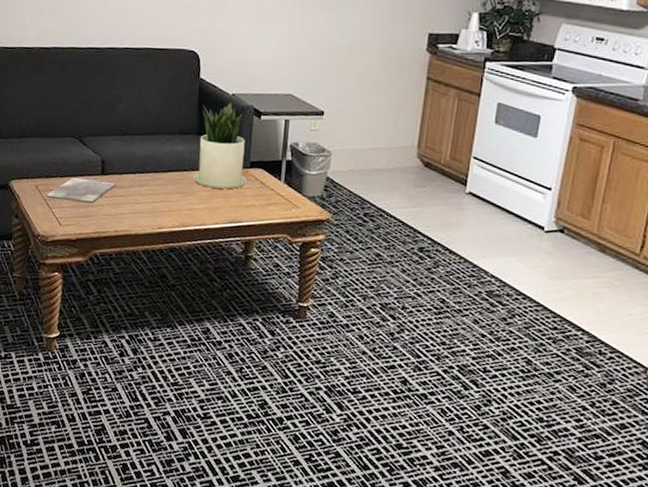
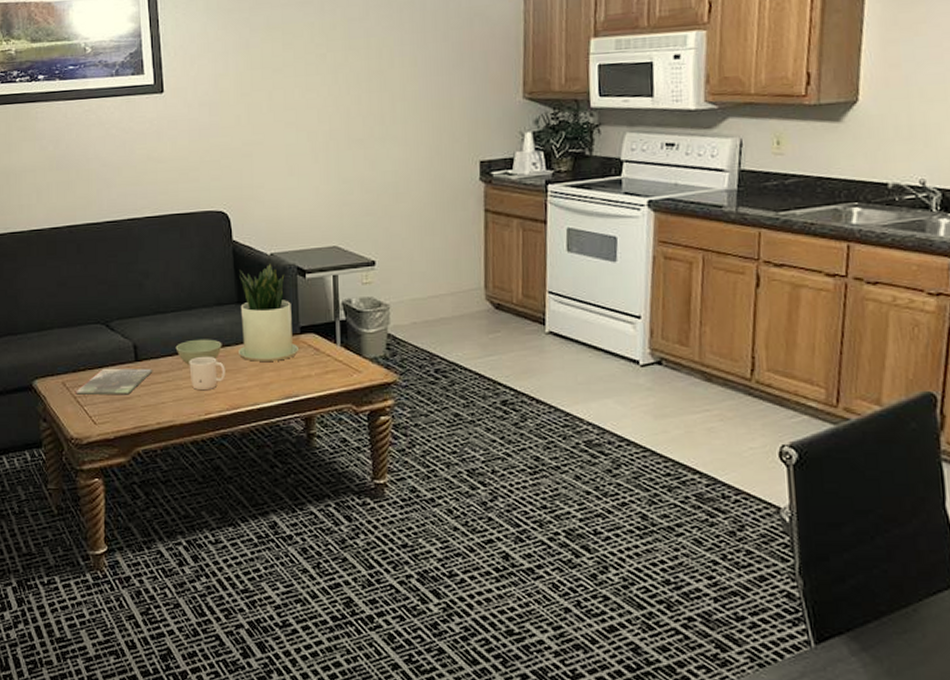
bowl: none [138,161,180,184] -> present [175,339,222,366]
mug: none [148,177,181,208] -> present [189,356,226,391]

